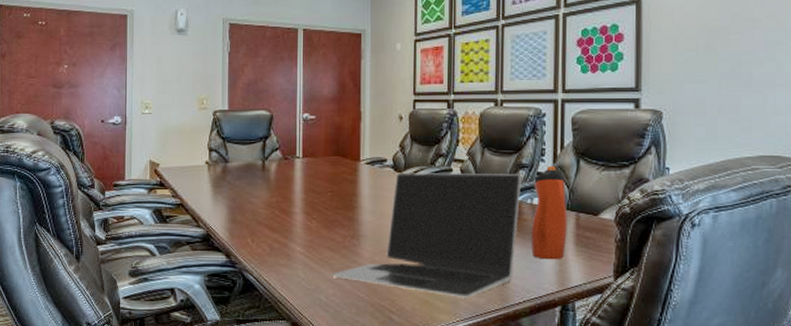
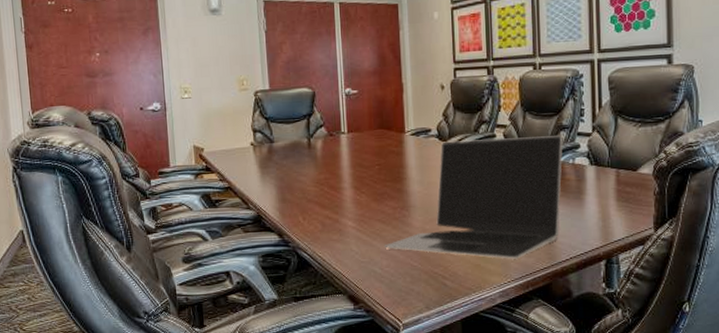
water bottle: present [530,165,567,260] -> none [574,125,609,217]

